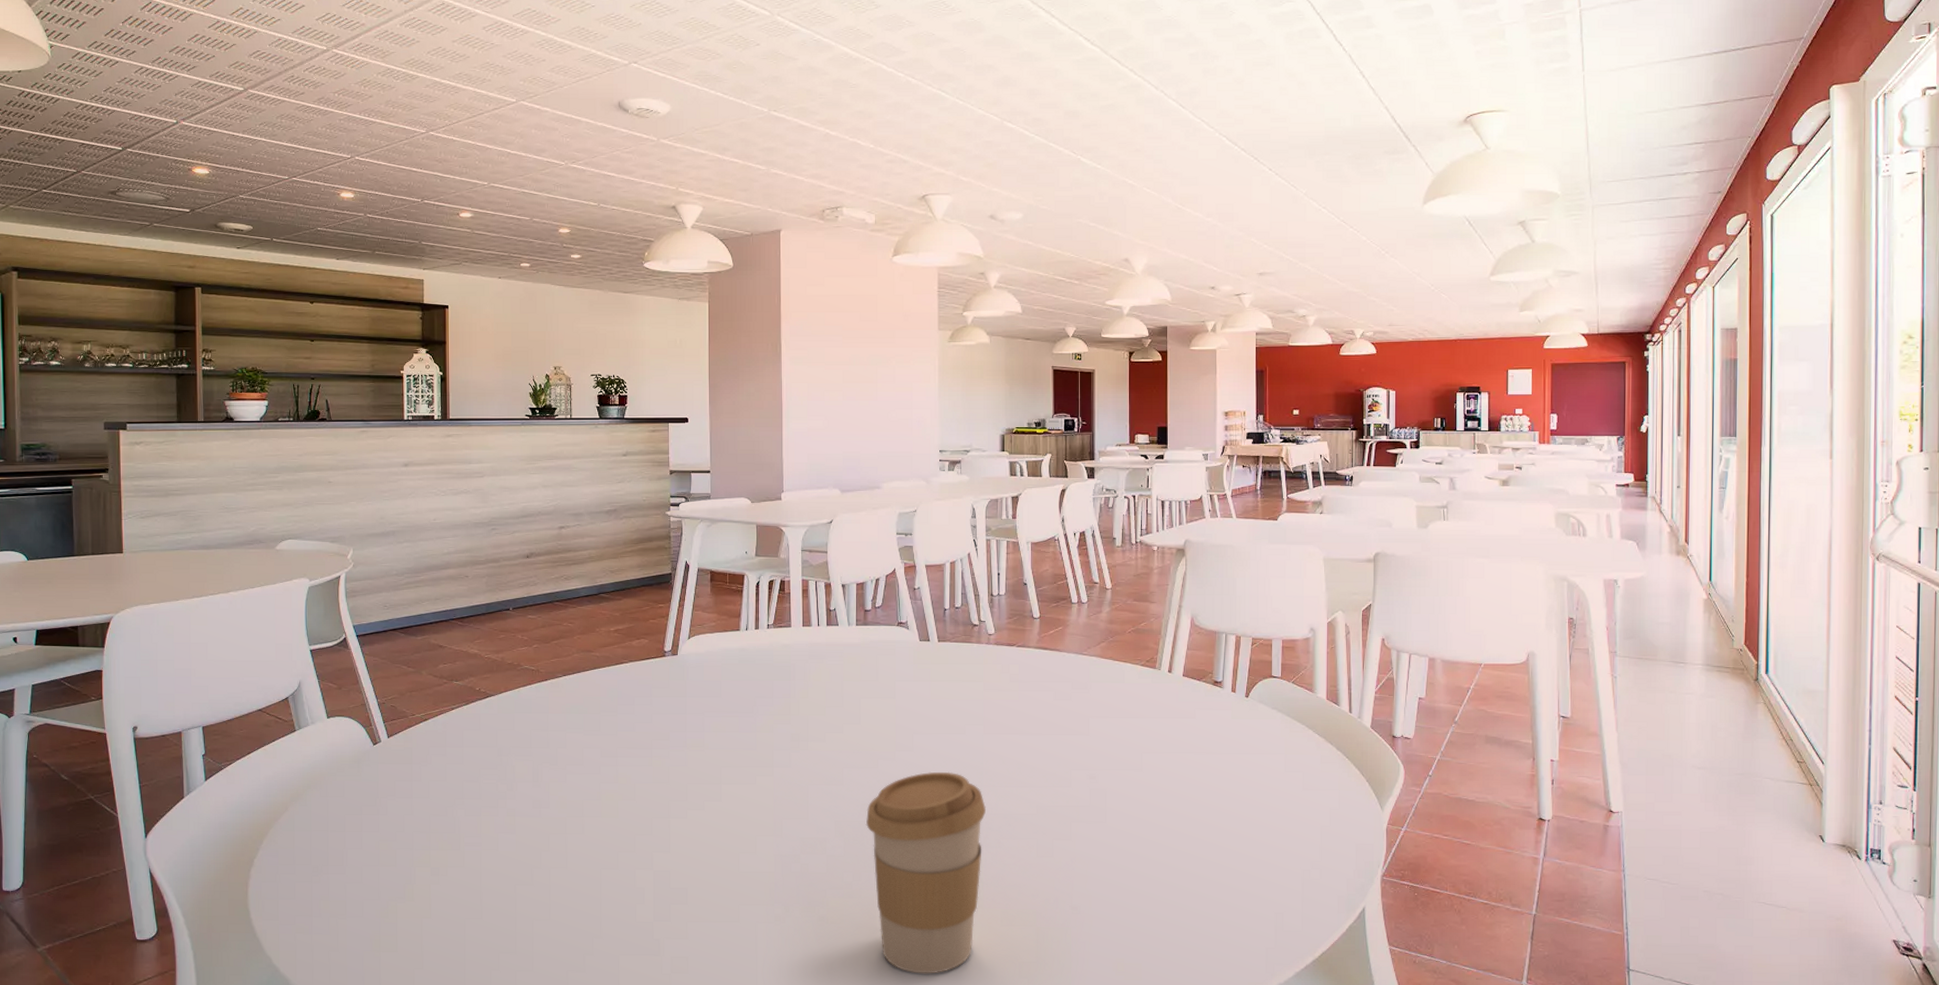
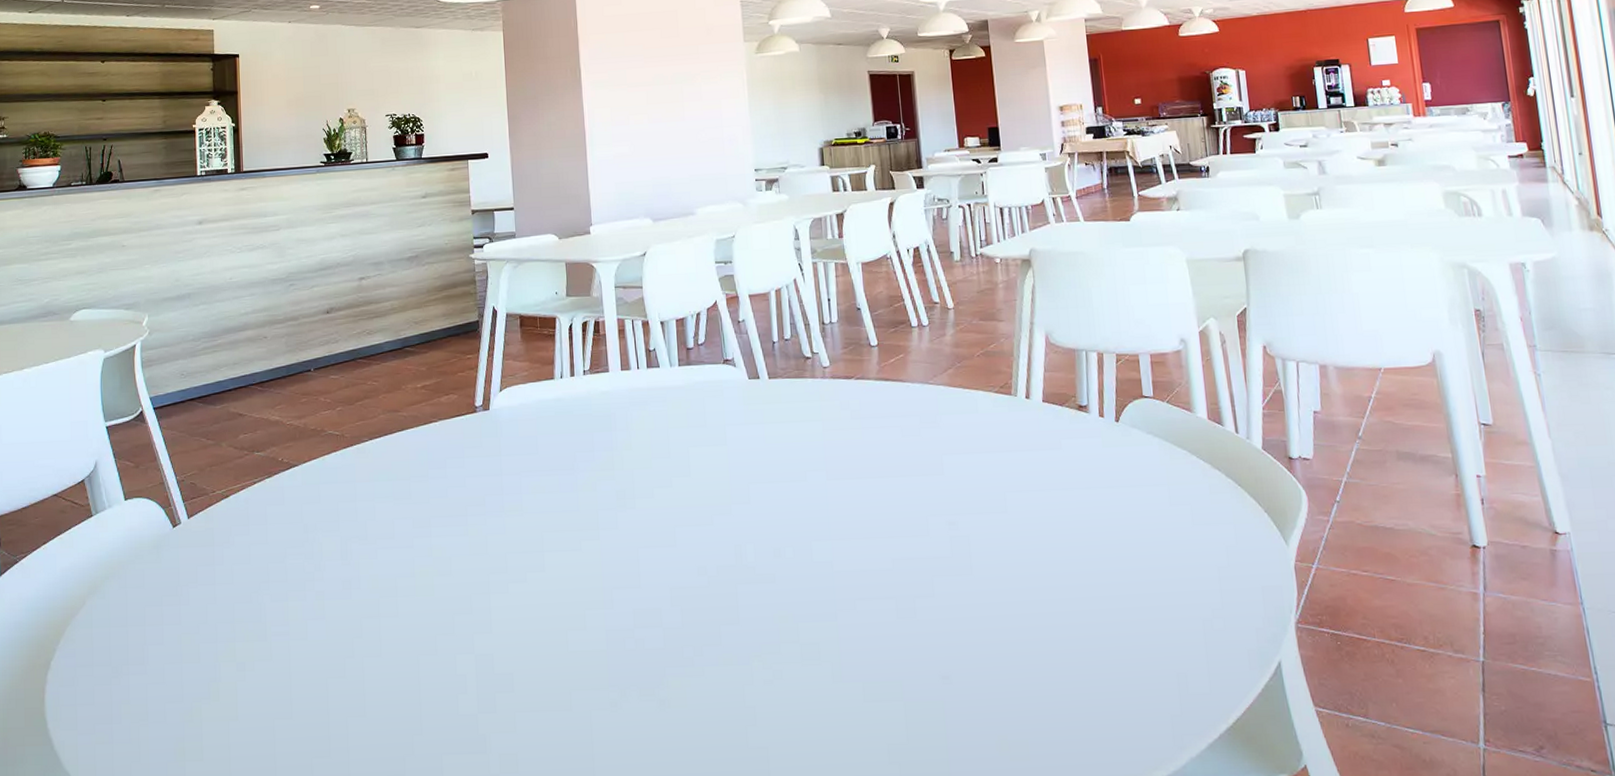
coffee cup: present [865,771,986,974] -> none [703,525,836,763]

